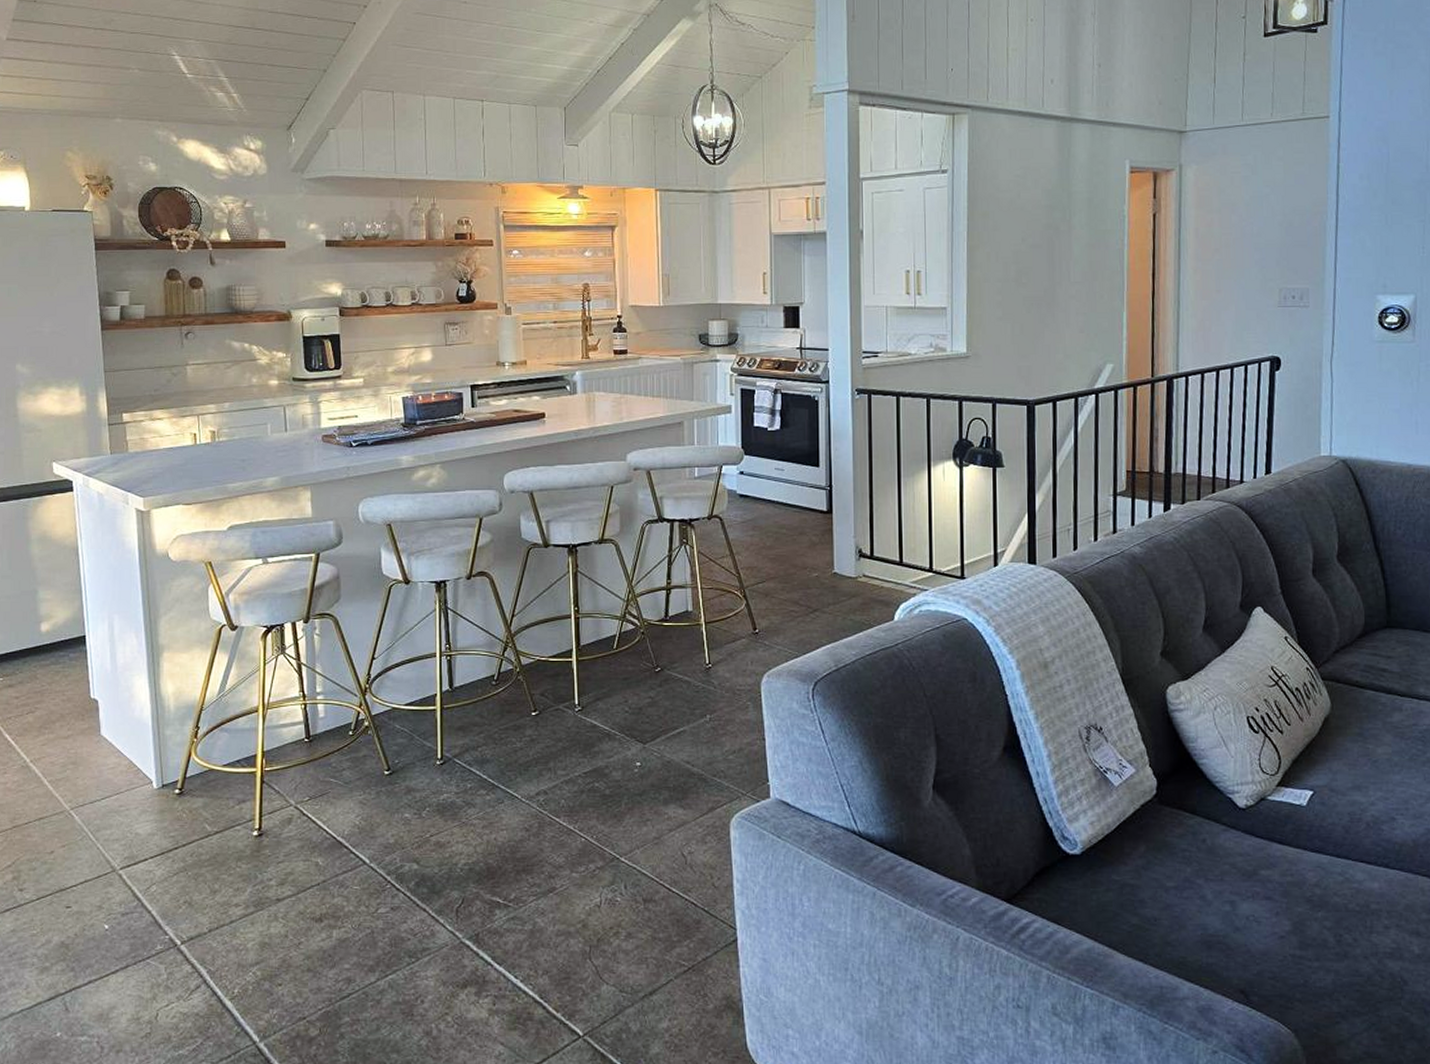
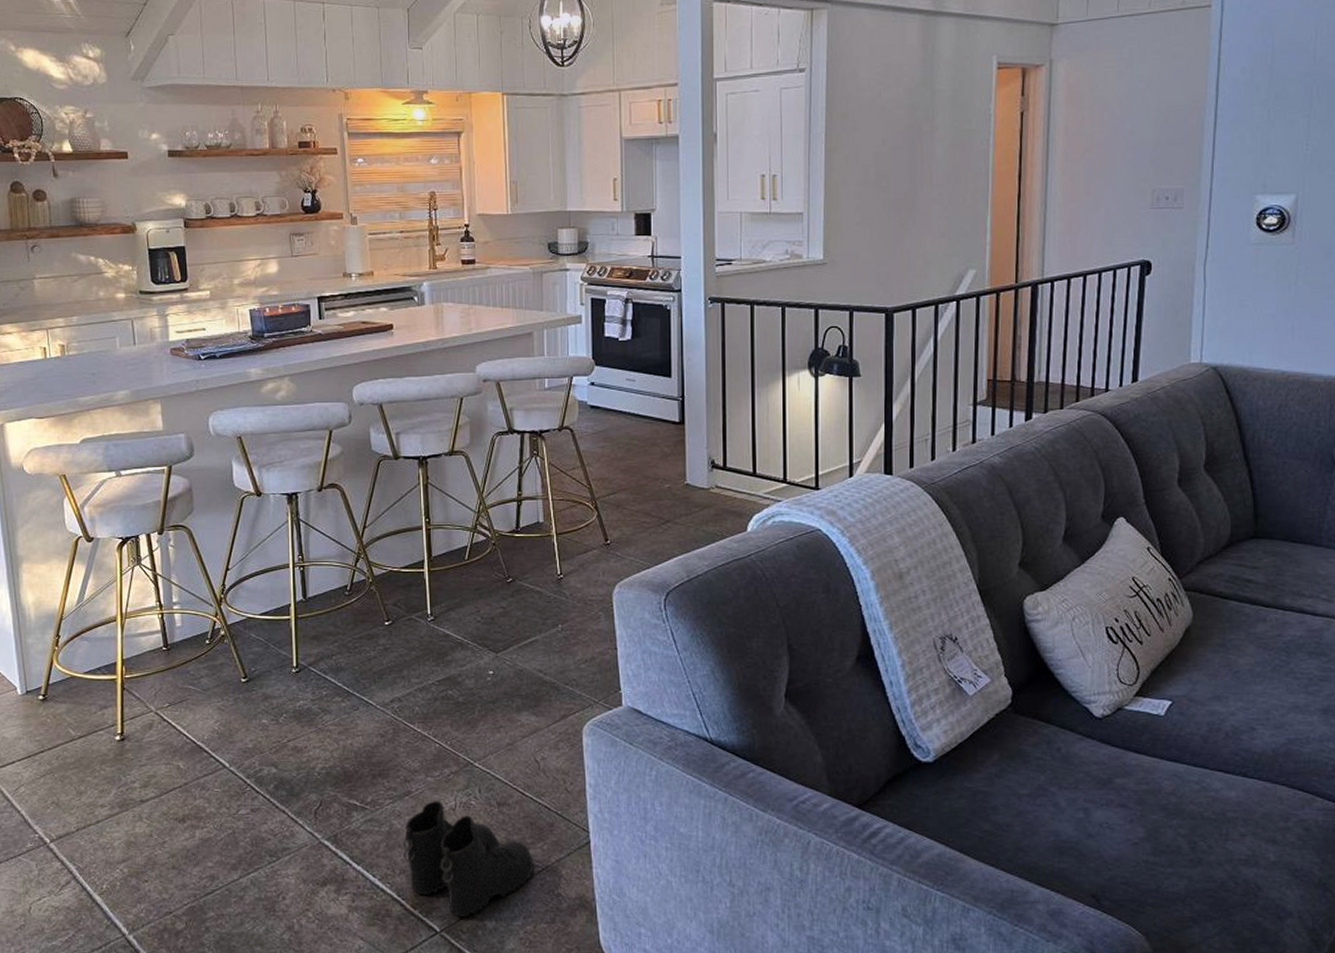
boots: none [546,898,681,1020] -> present [403,801,535,917]

